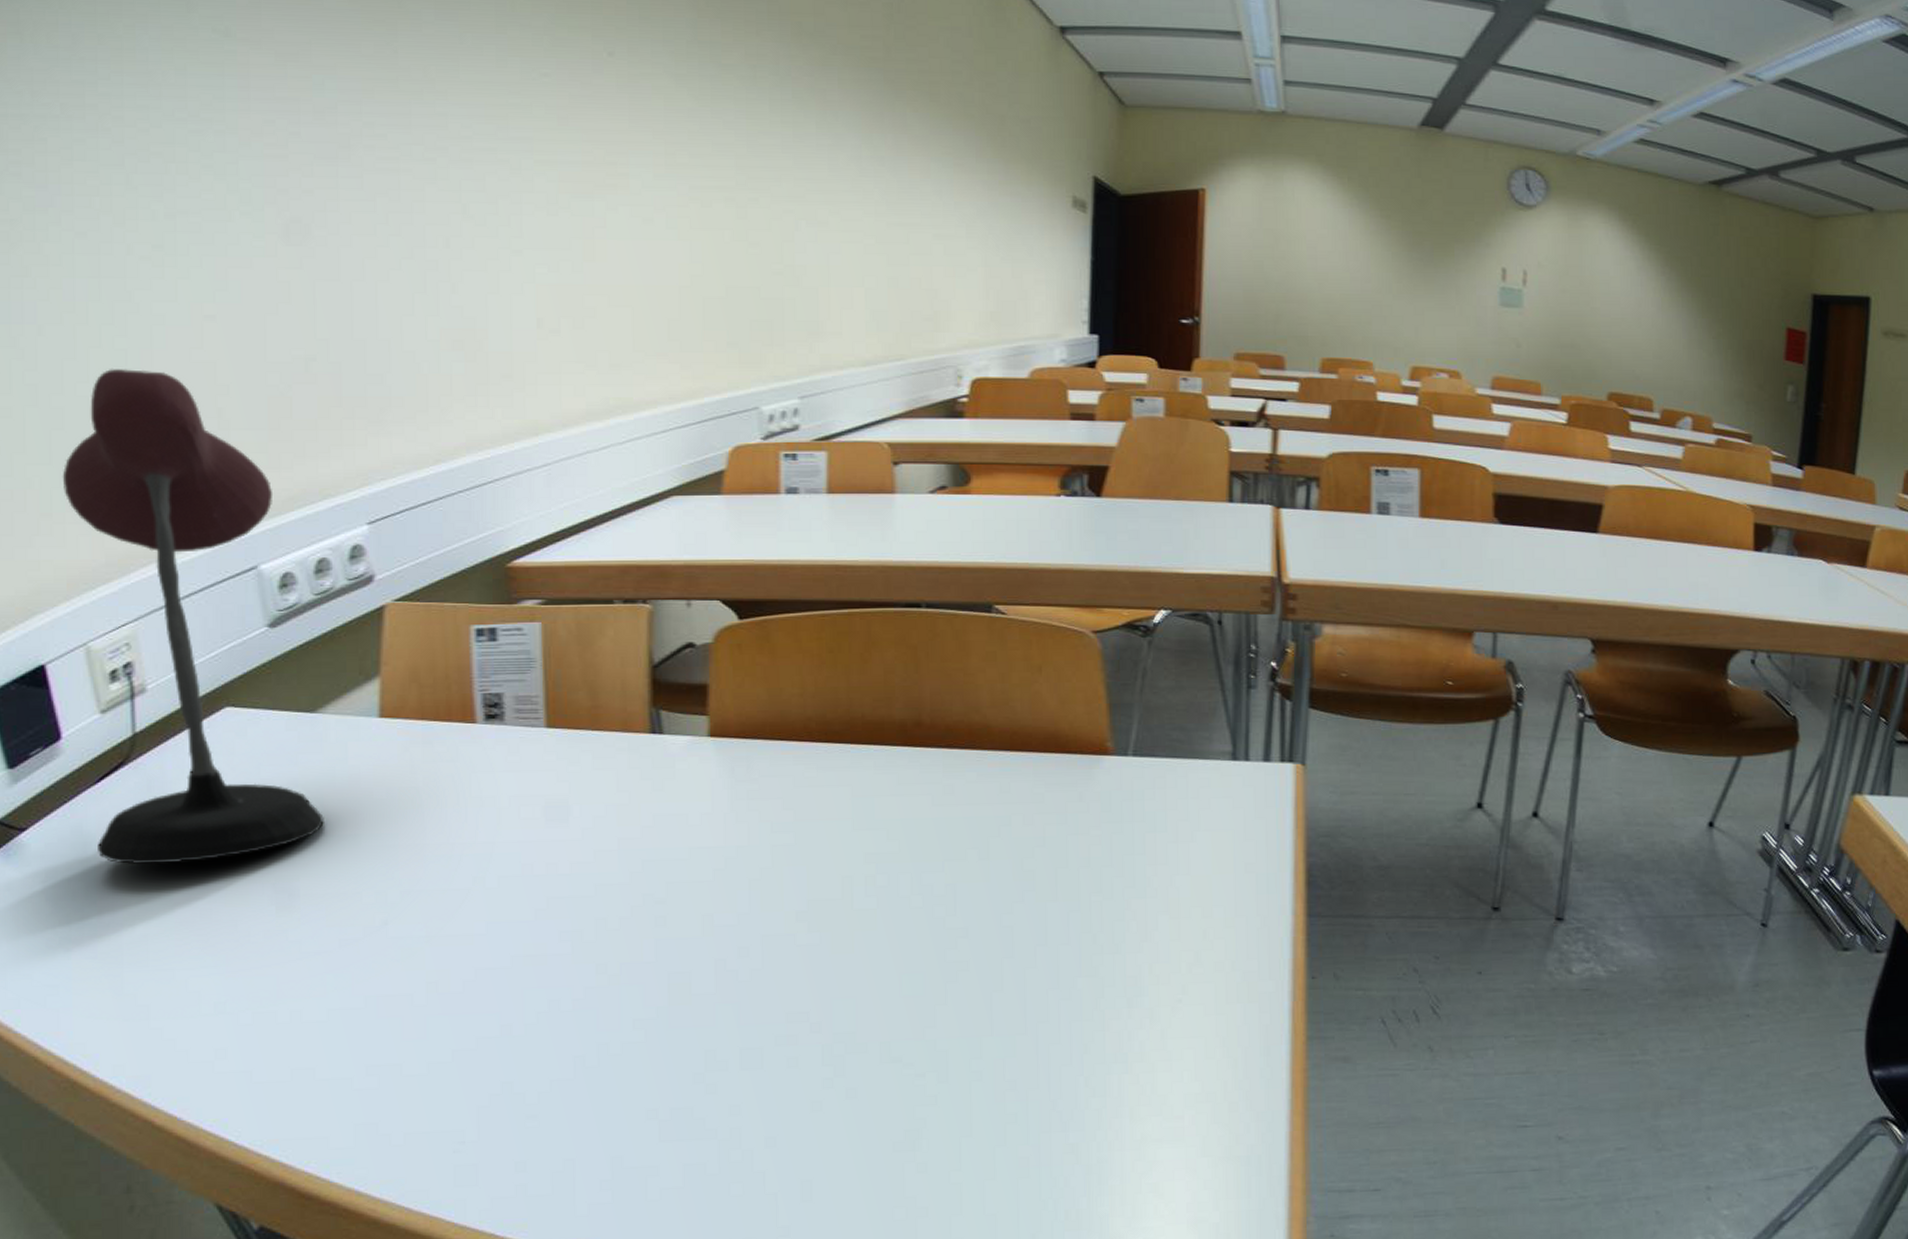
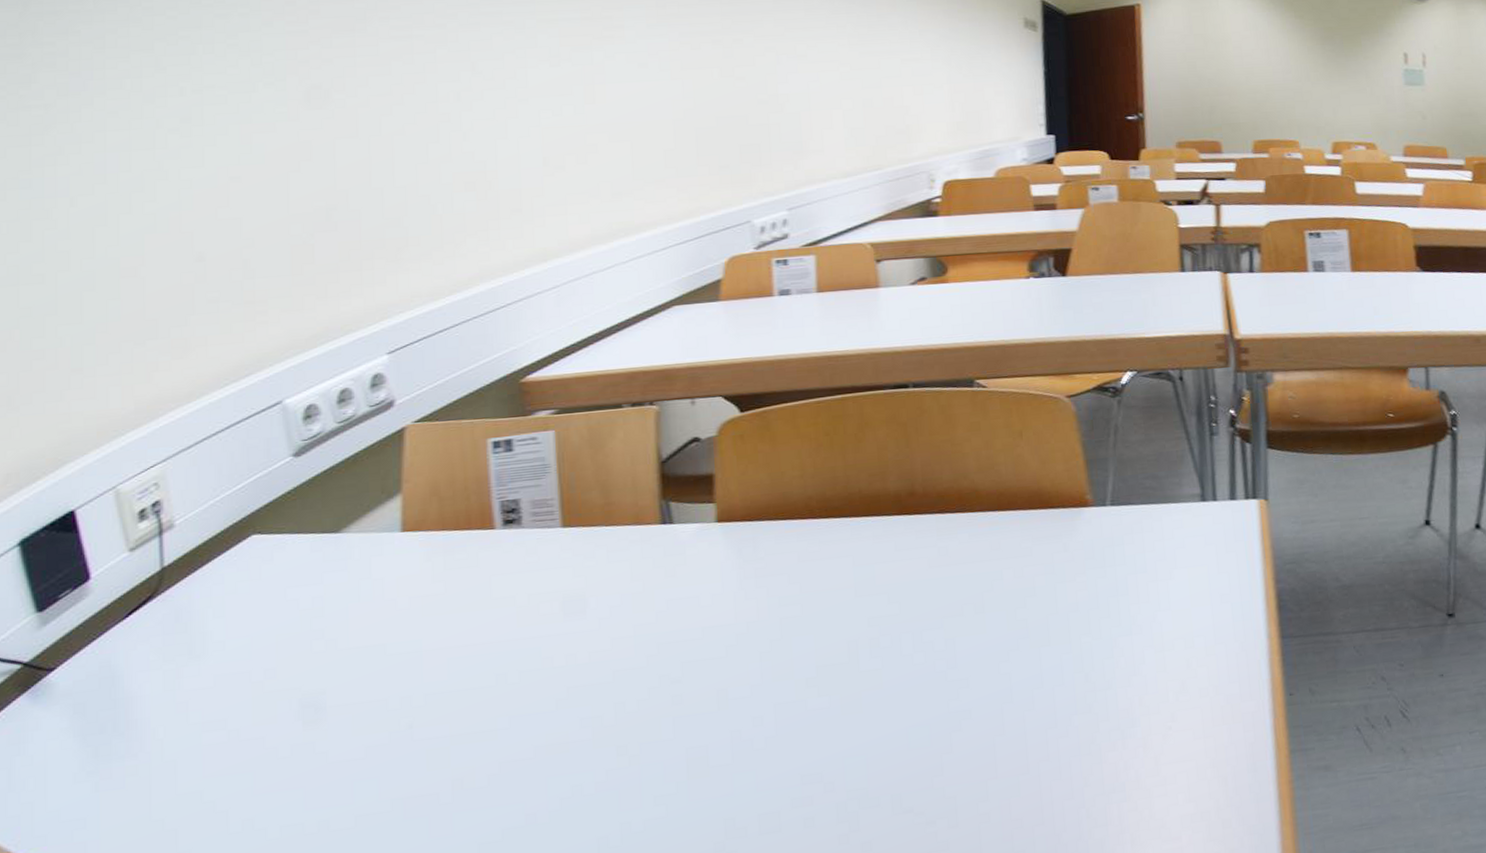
desk lamp: present [62,368,324,865] -> none [92,230,349,694]

